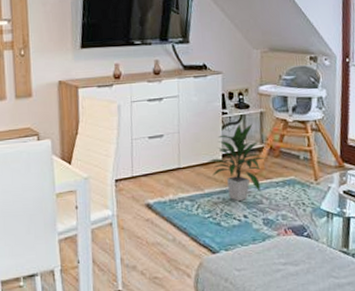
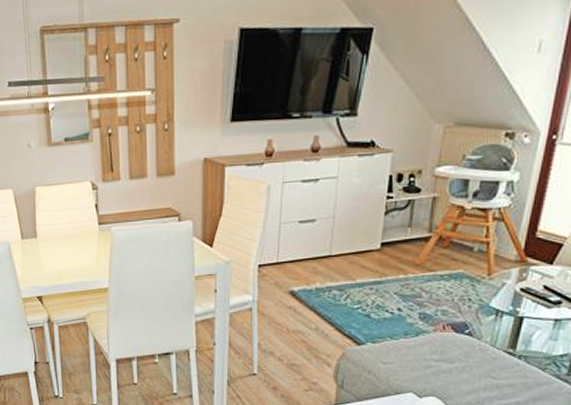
indoor plant: present [206,123,266,201] -> none [362,209,433,293]

